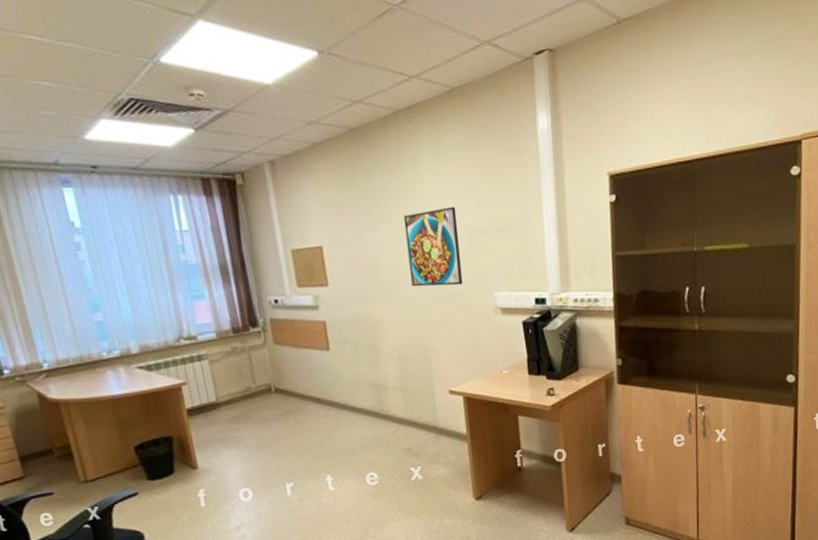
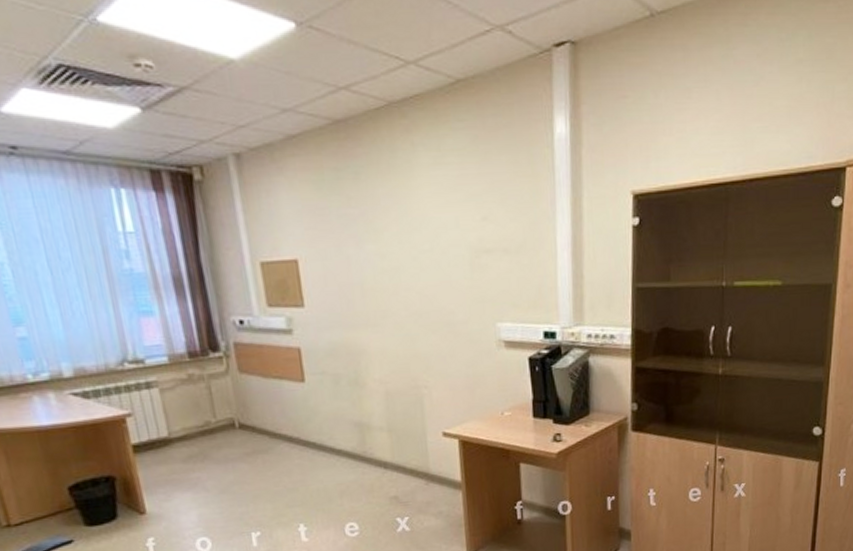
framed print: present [403,206,463,287] -> none [395,220,462,313]

